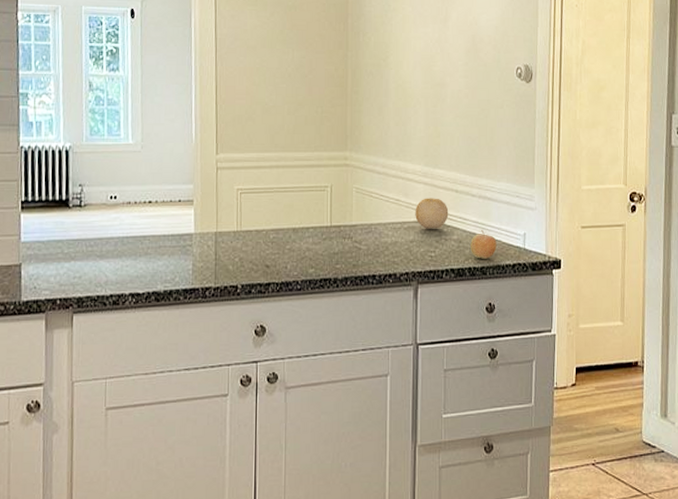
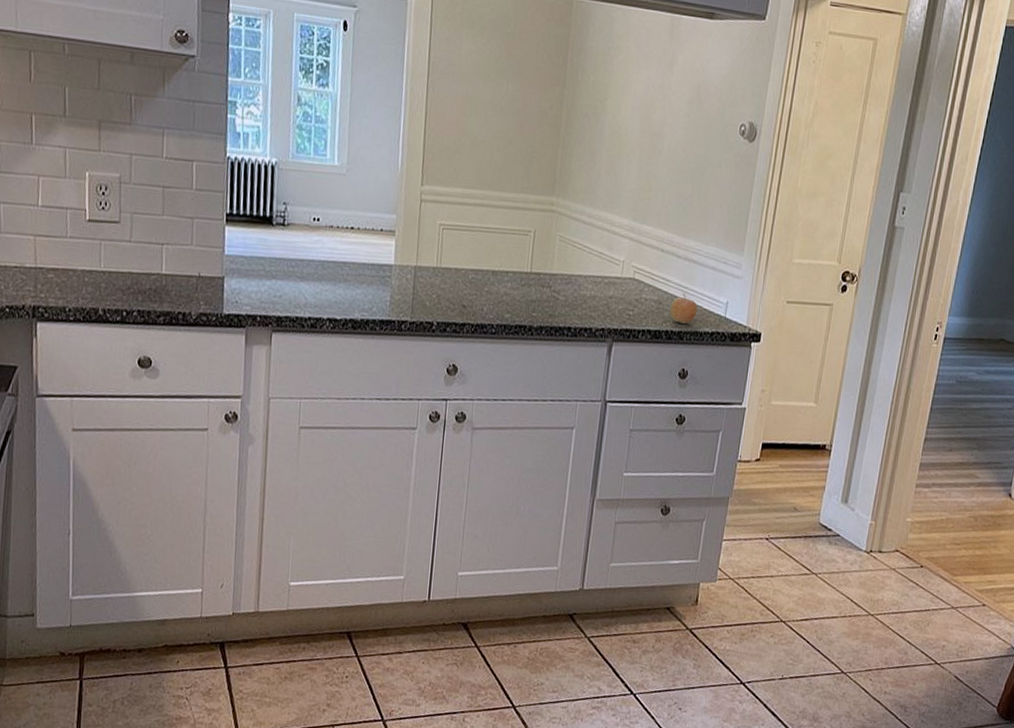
fruit: present [415,198,449,229] -> none [617,254,652,287]

